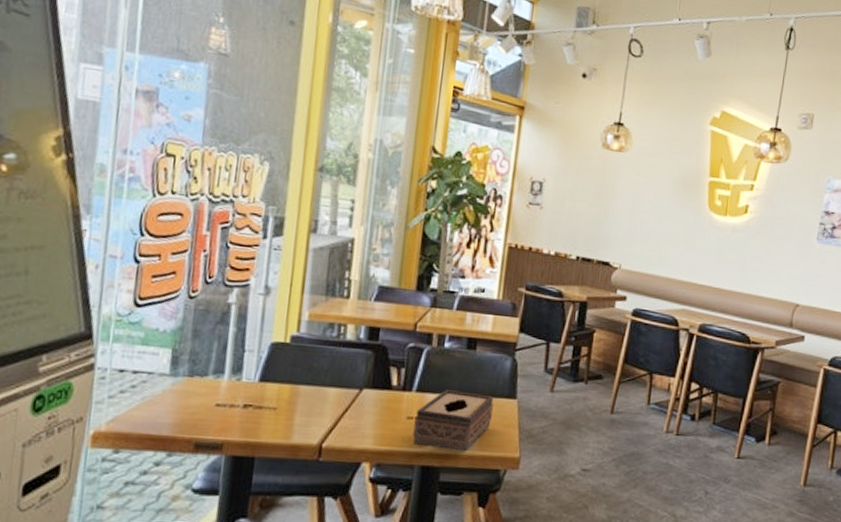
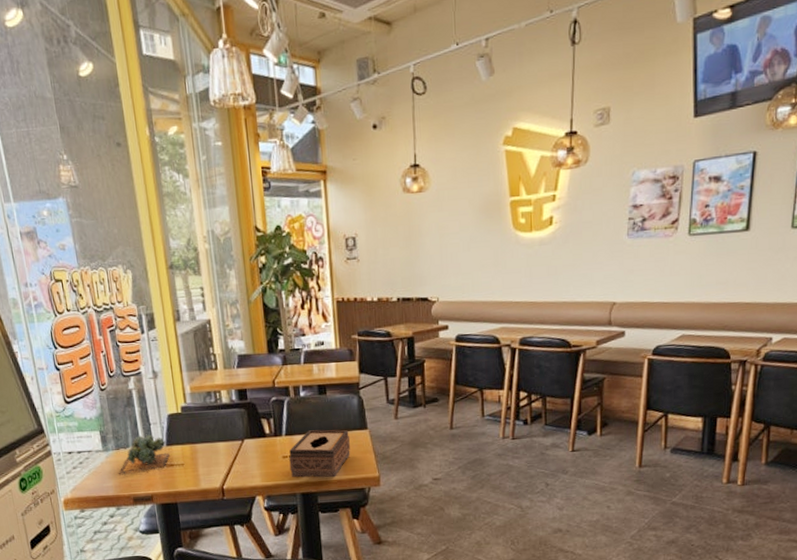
succulent plant: none [182,363,262,411] -> present [118,435,171,475]

